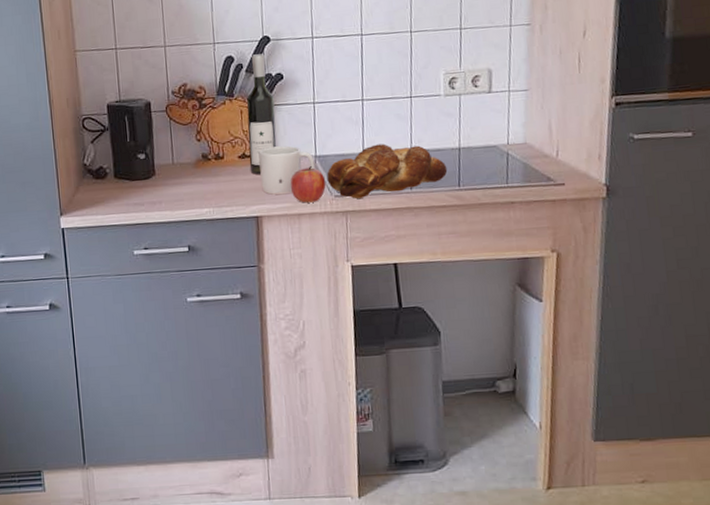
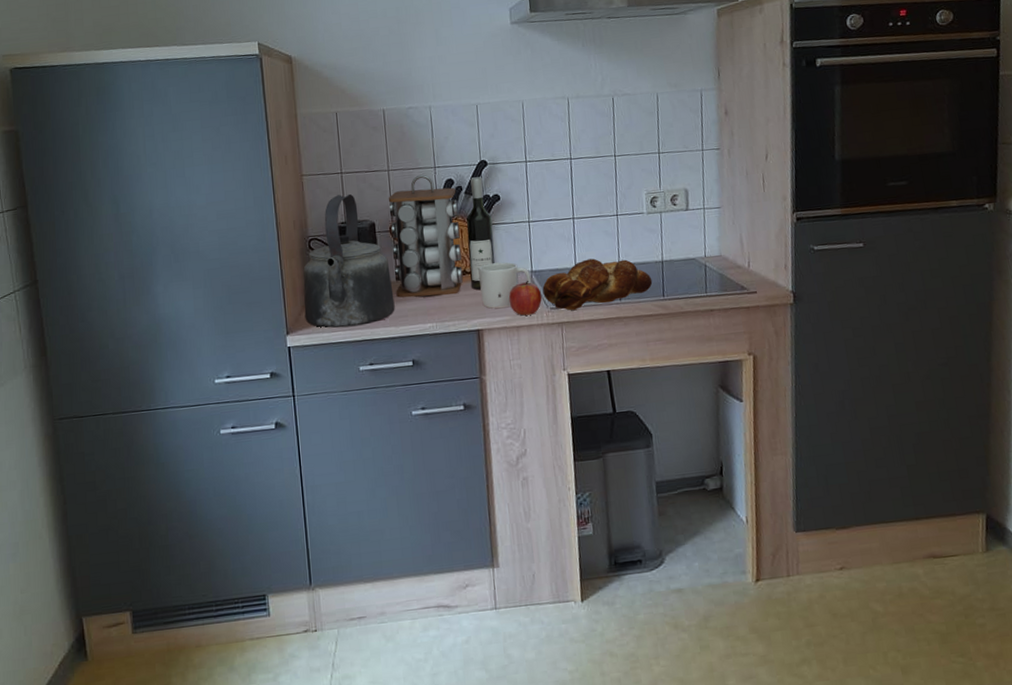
kettle: none [77,71,171,211] -> present [303,193,395,329]
spice rack: none [164,50,243,182] -> present [388,174,464,298]

